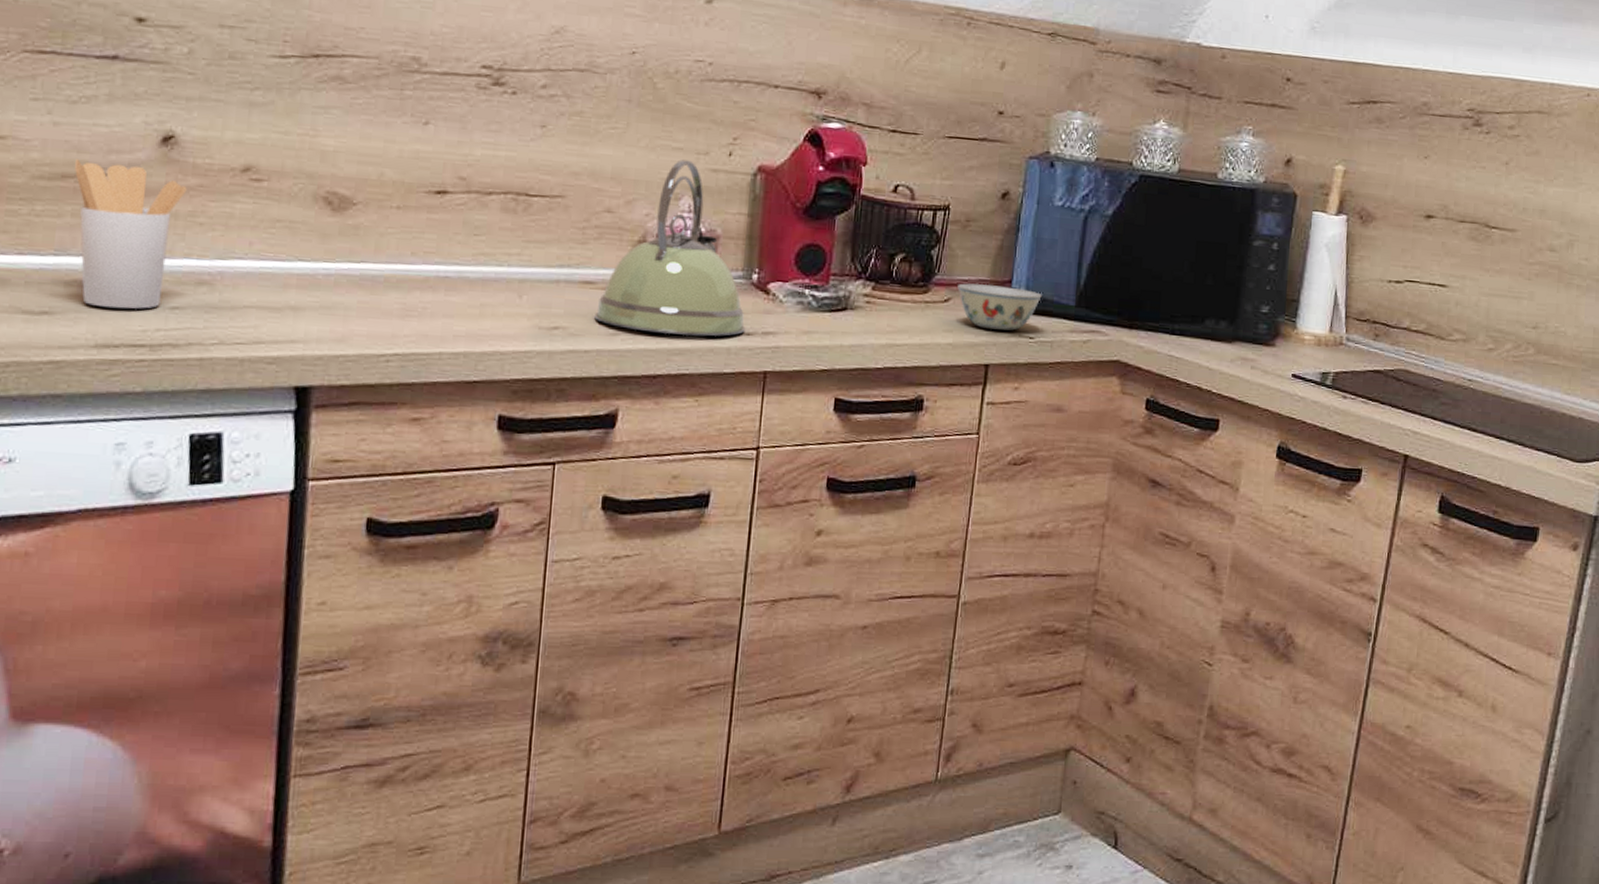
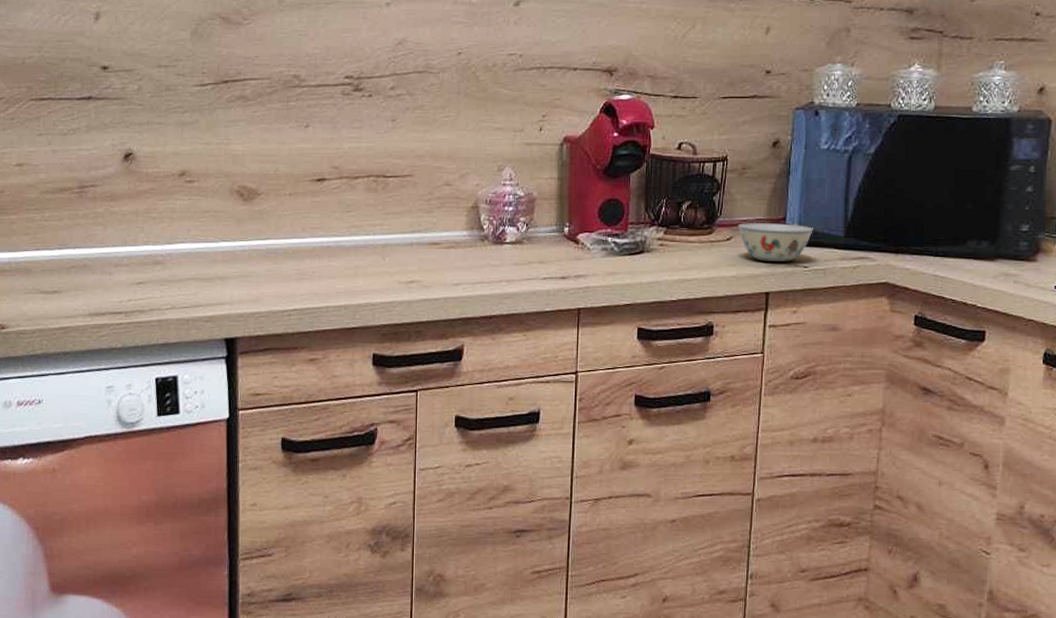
utensil holder: present [75,159,187,309] -> none [68,176,143,286]
kettle: present [594,159,746,337] -> none [441,137,561,282]

